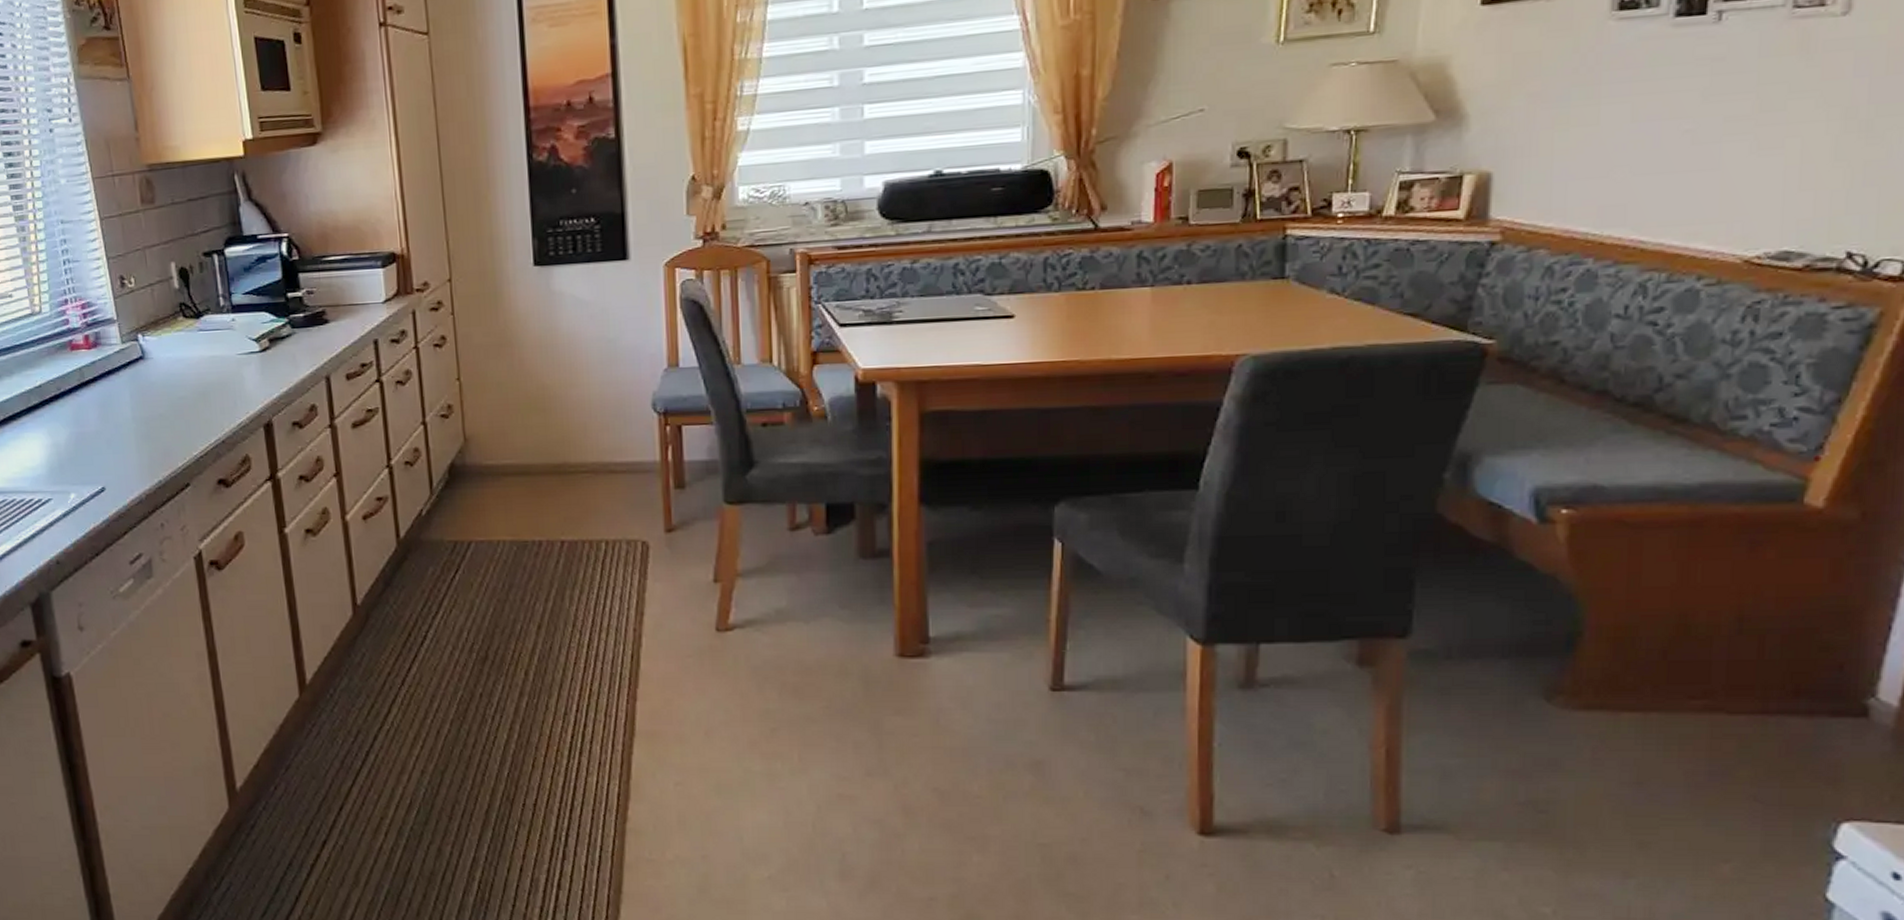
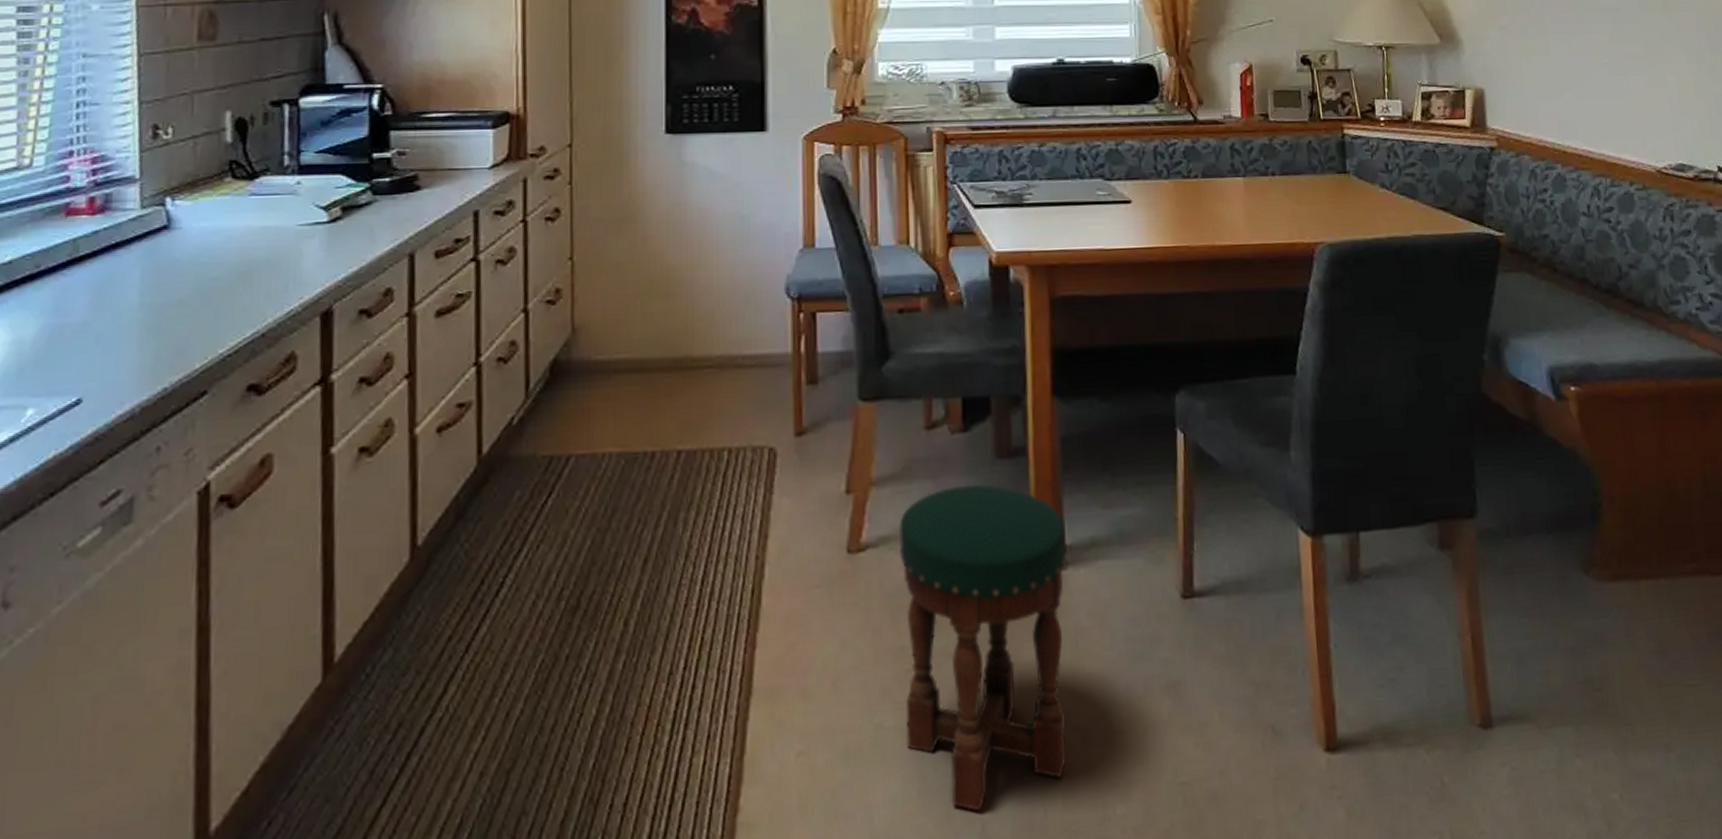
stool: none [764,579,930,844] -> present [899,483,1067,812]

